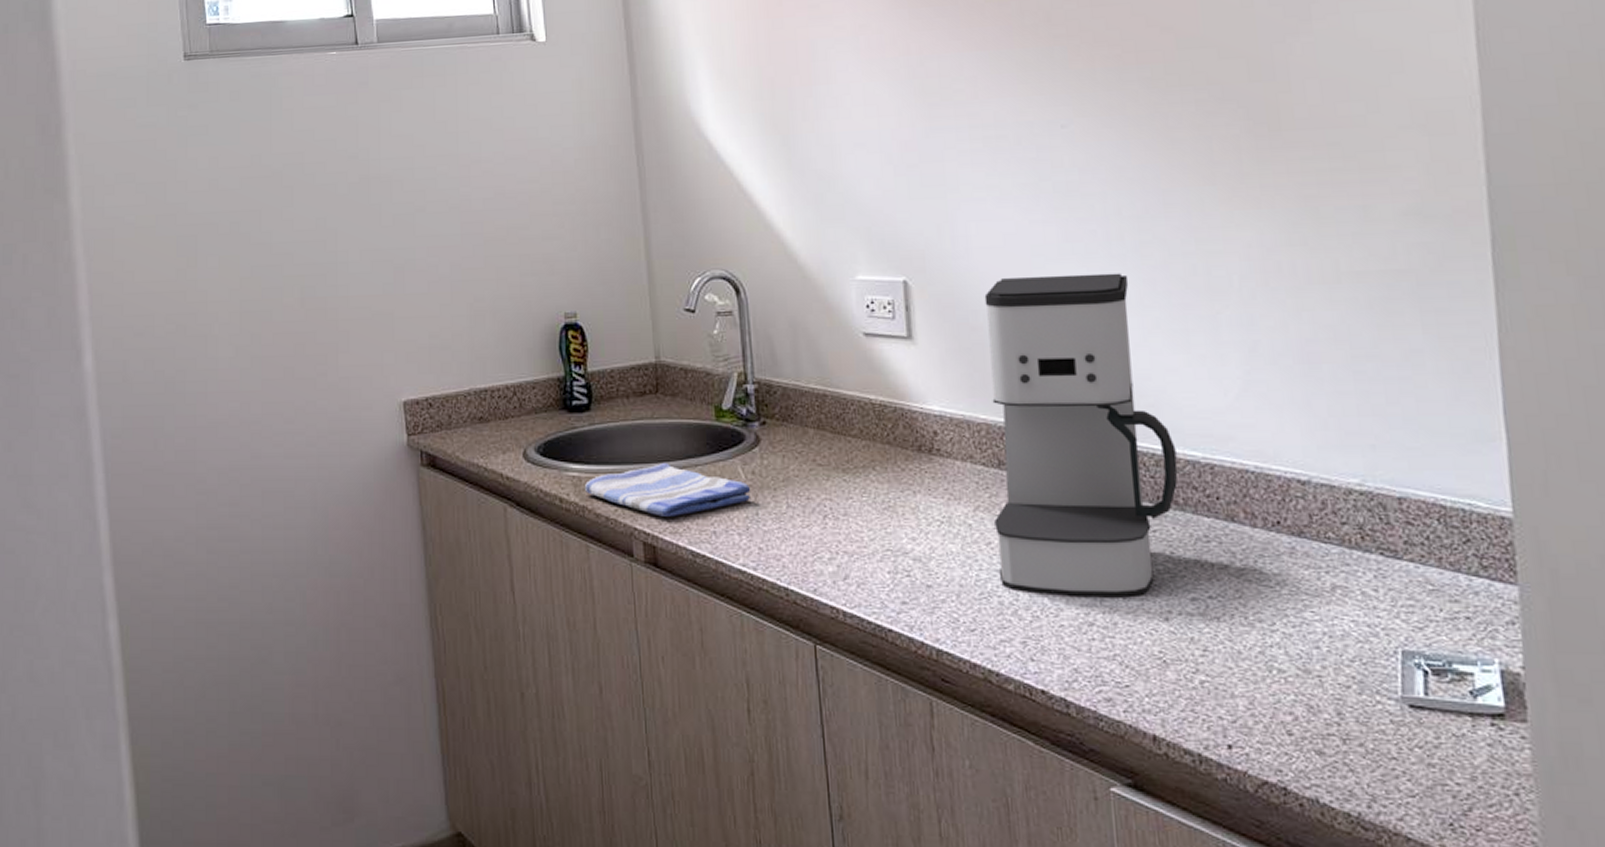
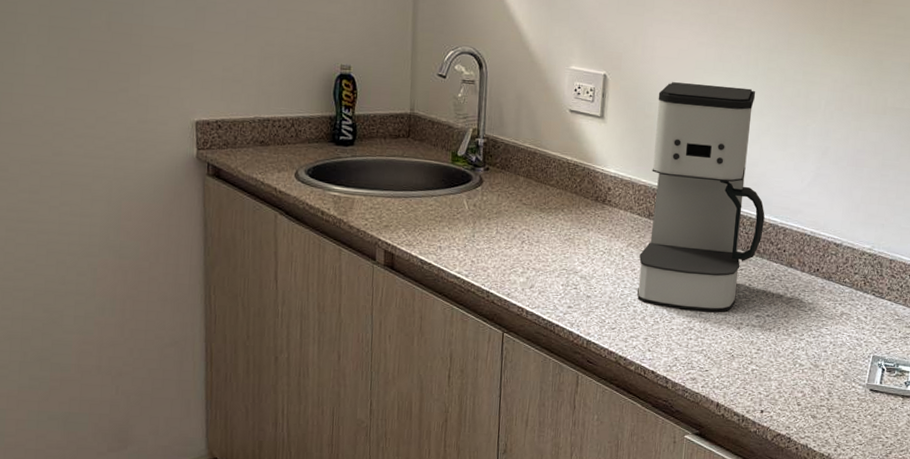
dish towel: present [584,462,751,517] -> none [342,191,472,233]

